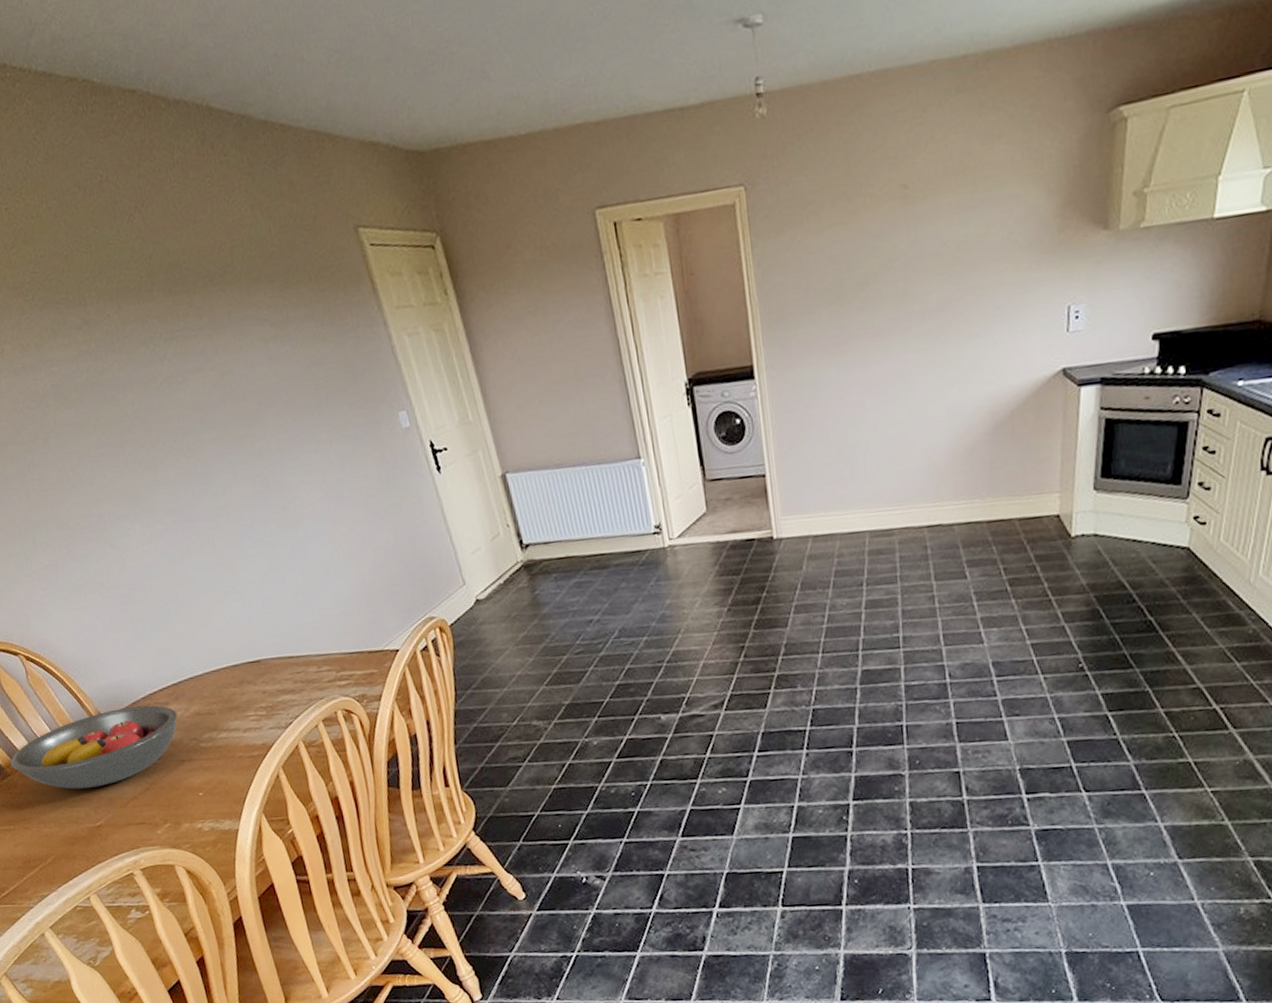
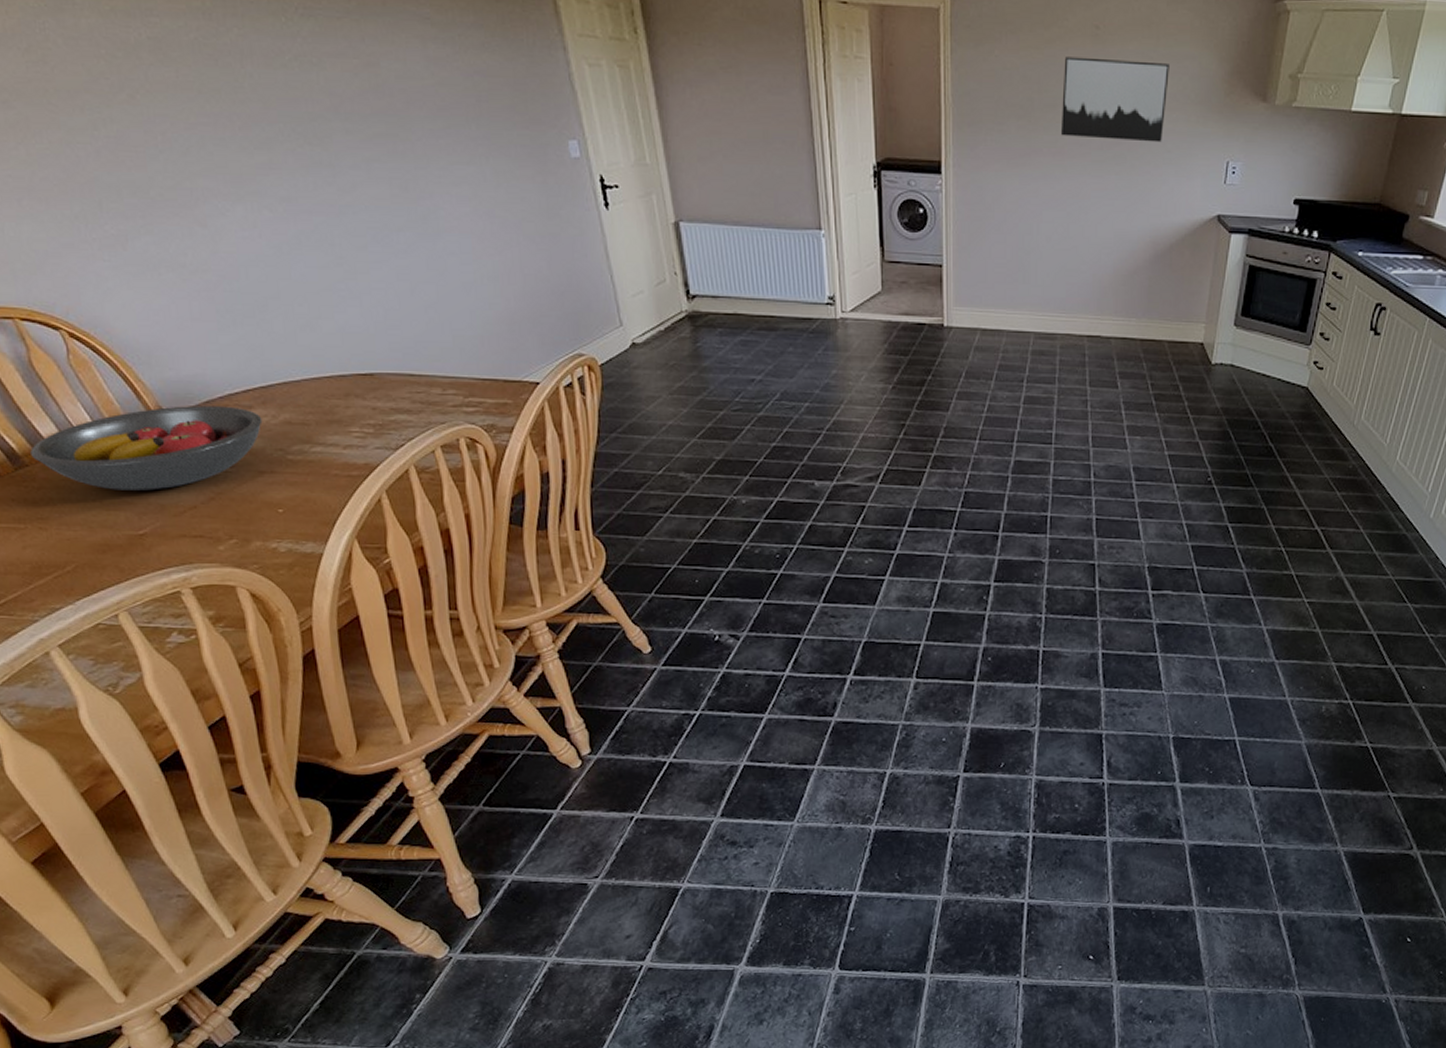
wall art: none [873,209,992,314] -> present [1061,56,1170,143]

